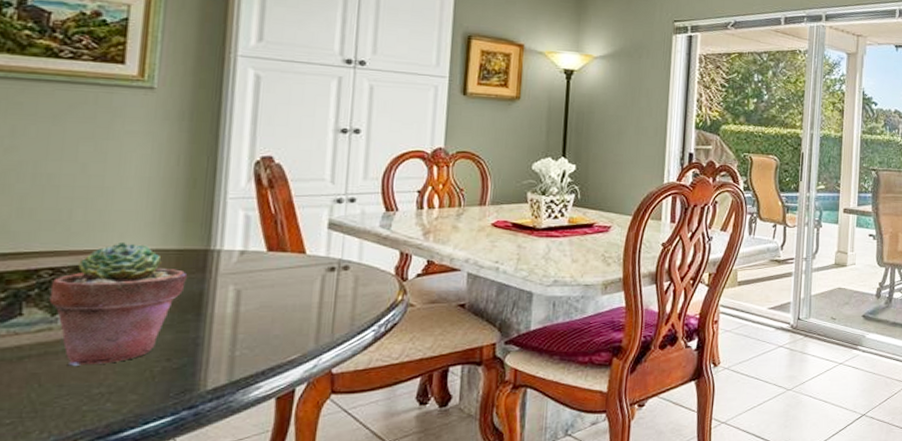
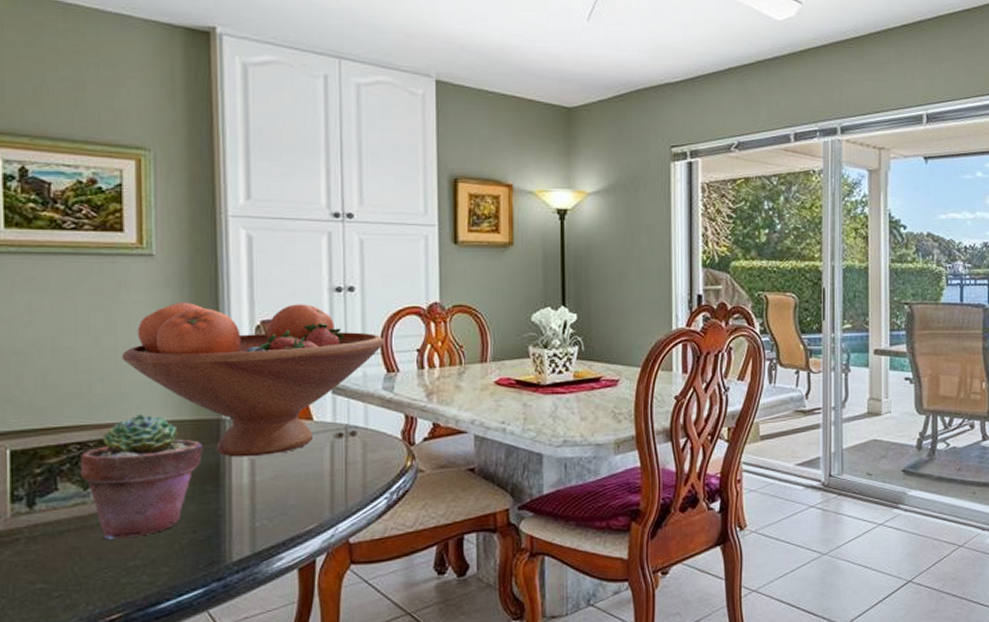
fruit bowl: none [108,135,386,287] -> present [121,303,385,457]

